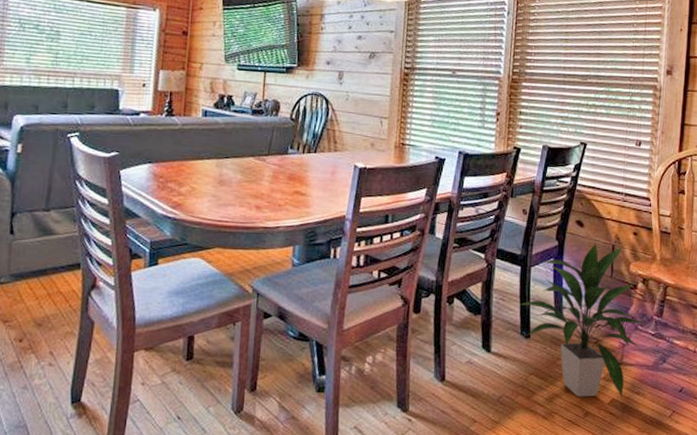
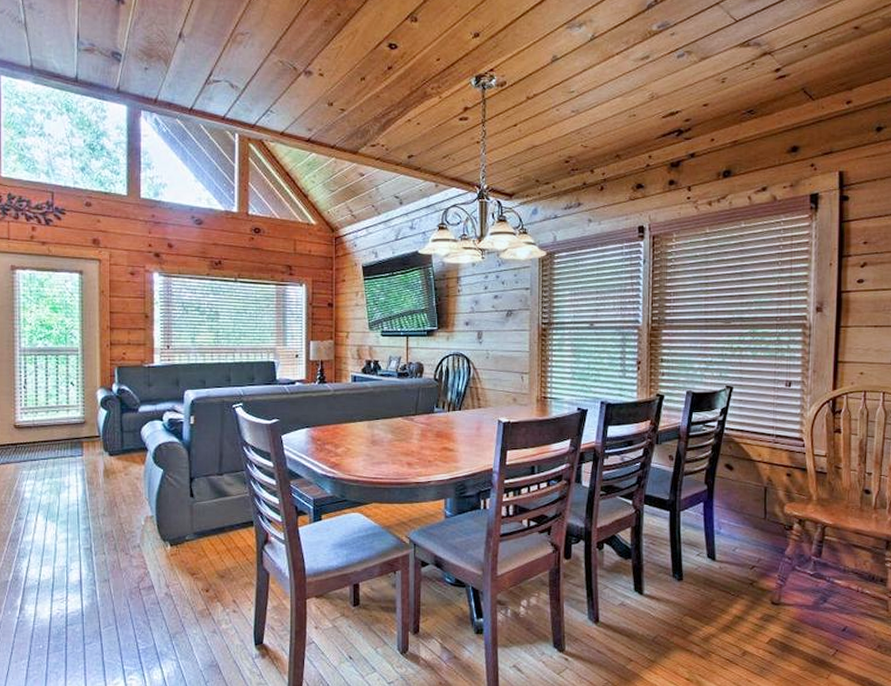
indoor plant: present [518,242,646,398] -> none [669,485,804,637]

